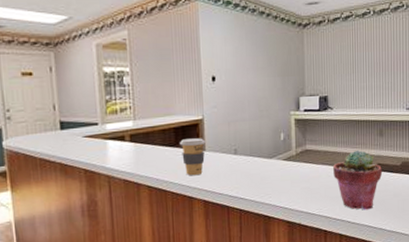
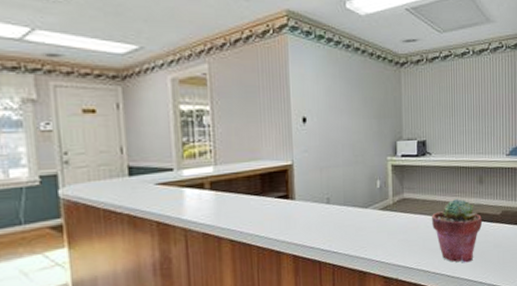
coffee cup: present [179,138,205,176] -> none [265,185,295,228]

